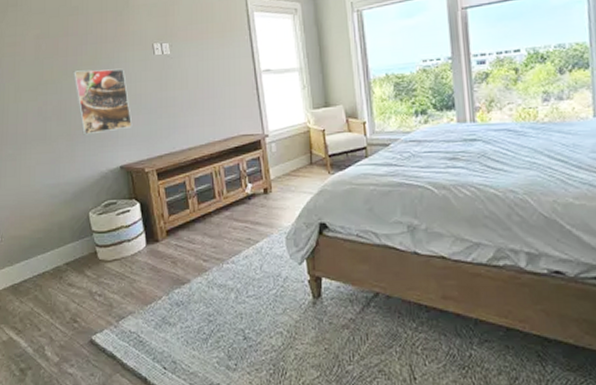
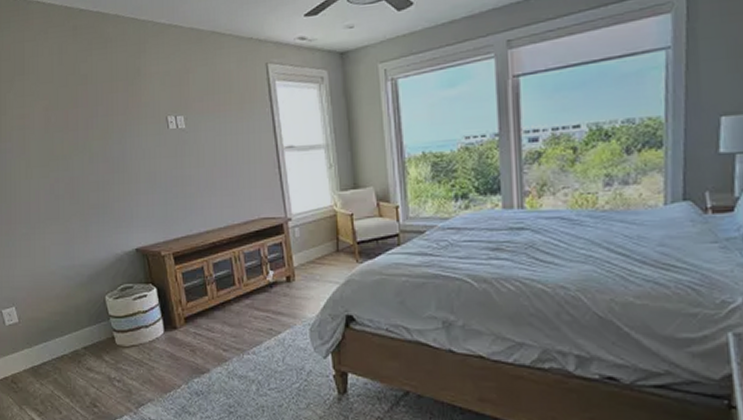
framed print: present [72,68,133,135] -> none [84,143,148,215]

